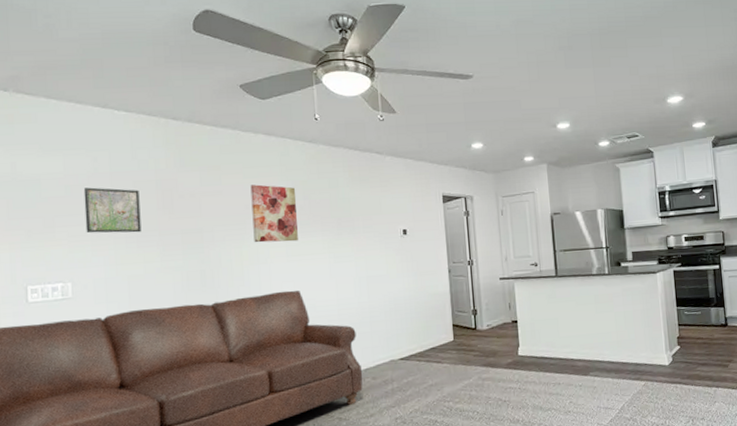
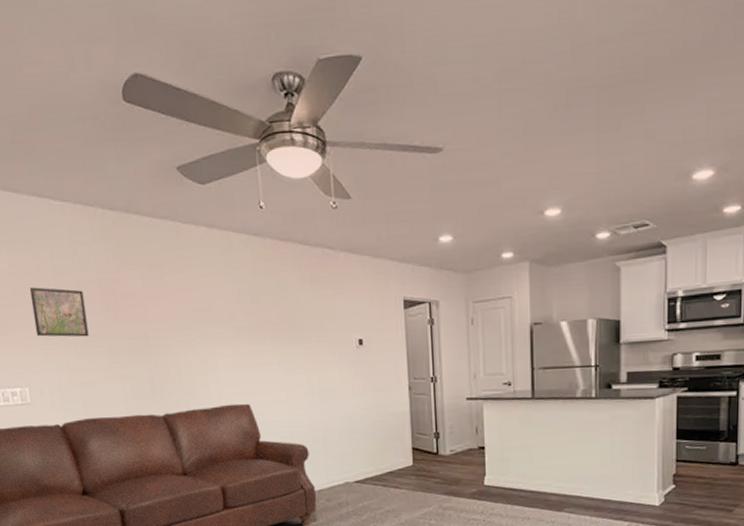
wall art: present [250,184,298,243] -> none [194,285,246,351]

